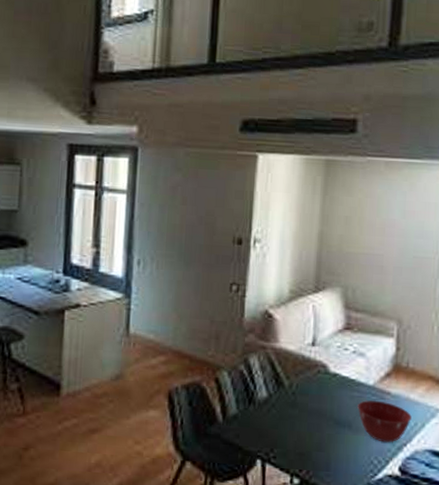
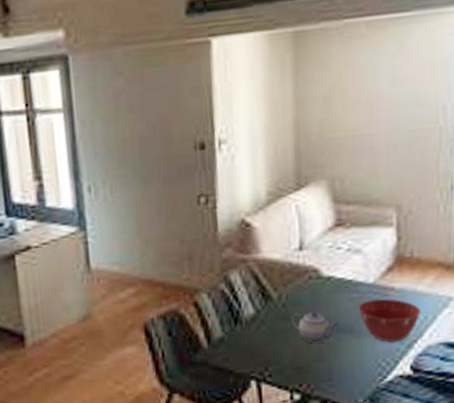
teapot: none [298,402,340,433] -> present [291,311,339,343]

